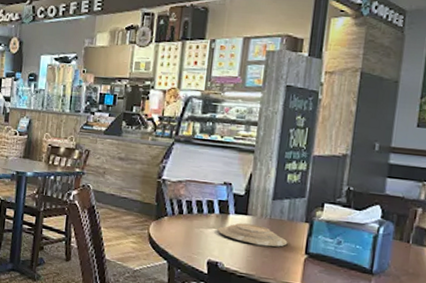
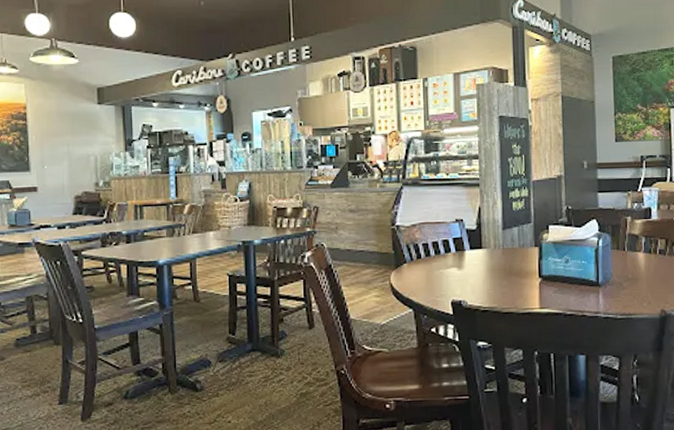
plate: present [217,222,288,247] -> none [456,257,522,277]

